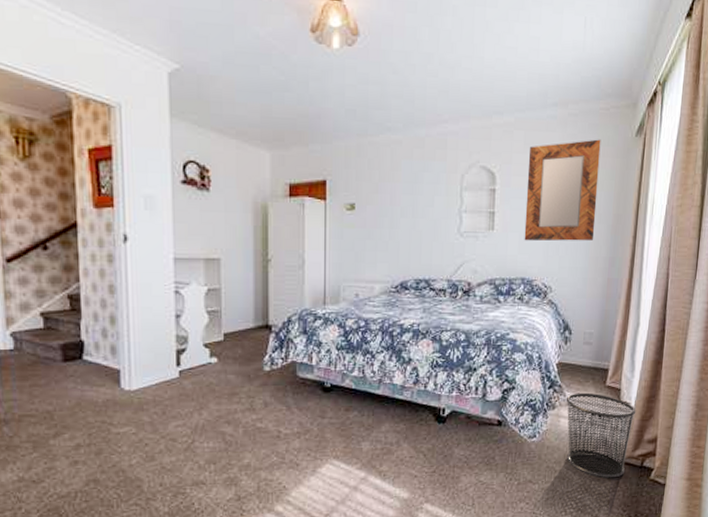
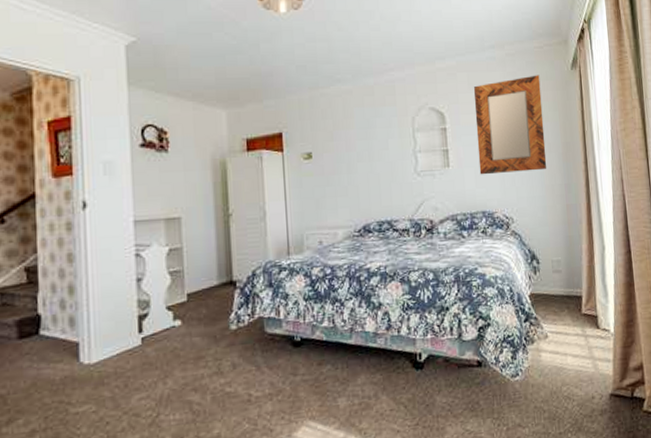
waste bin: present [566,392,636,478] -> none [543,322,617,414]

